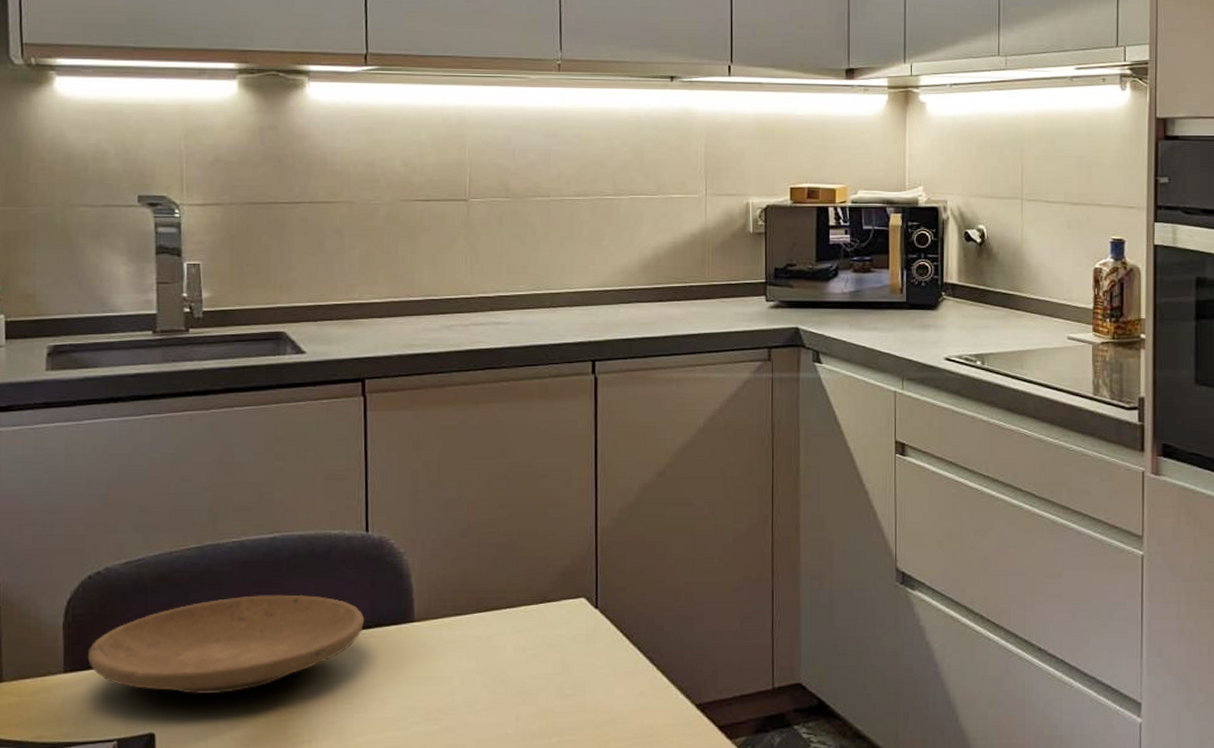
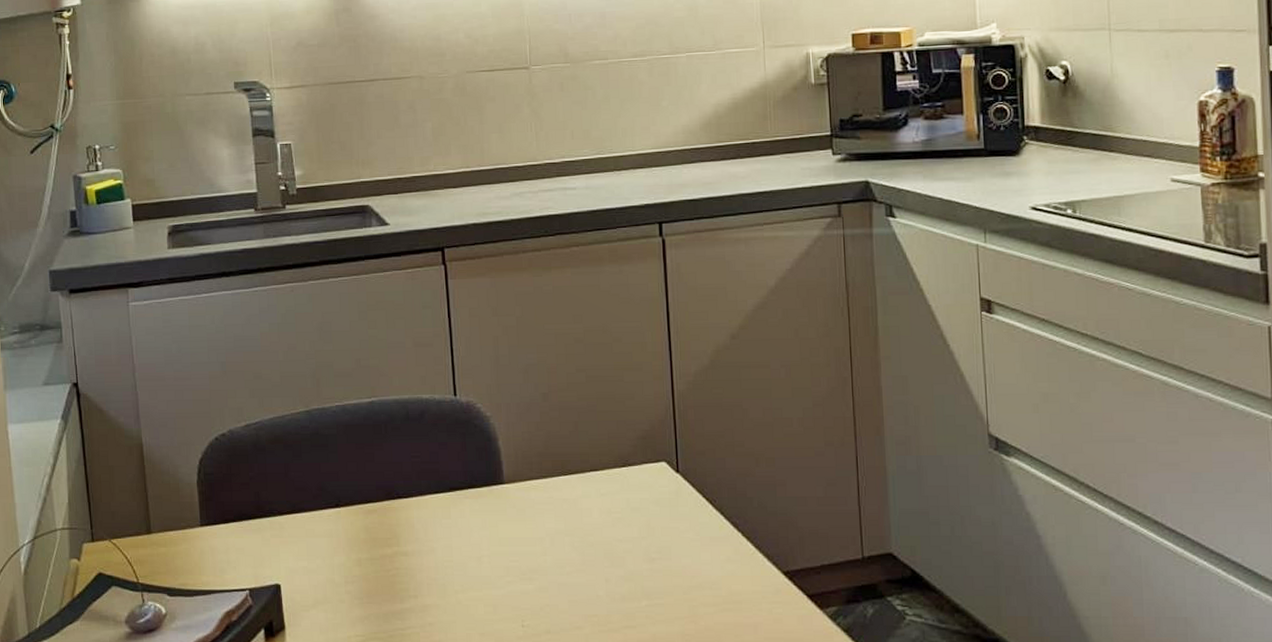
plate: present [87,594,365,695] -> none [219,456,459,550]

